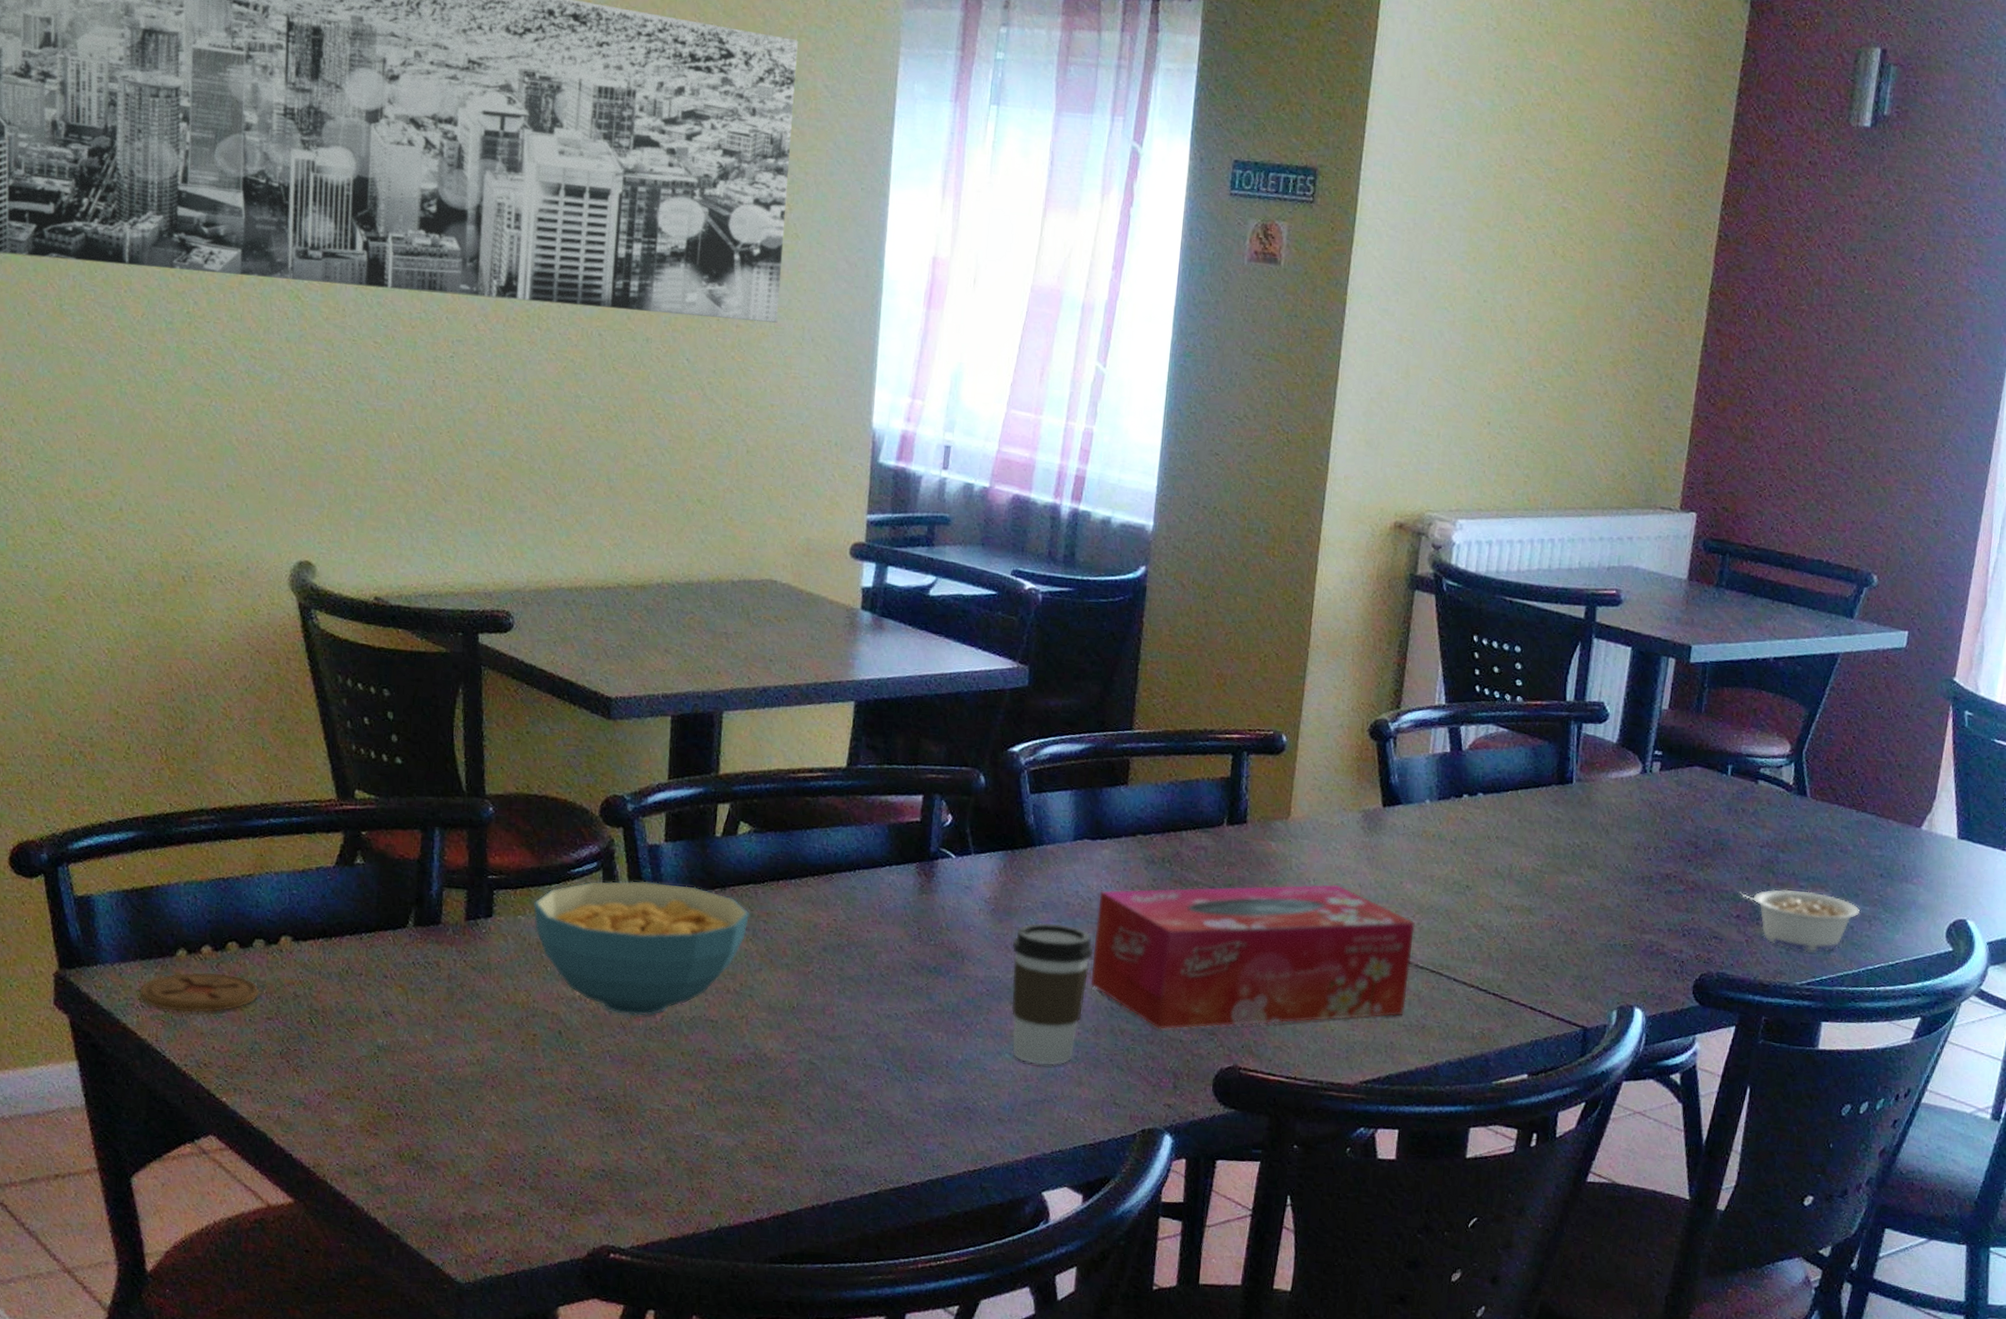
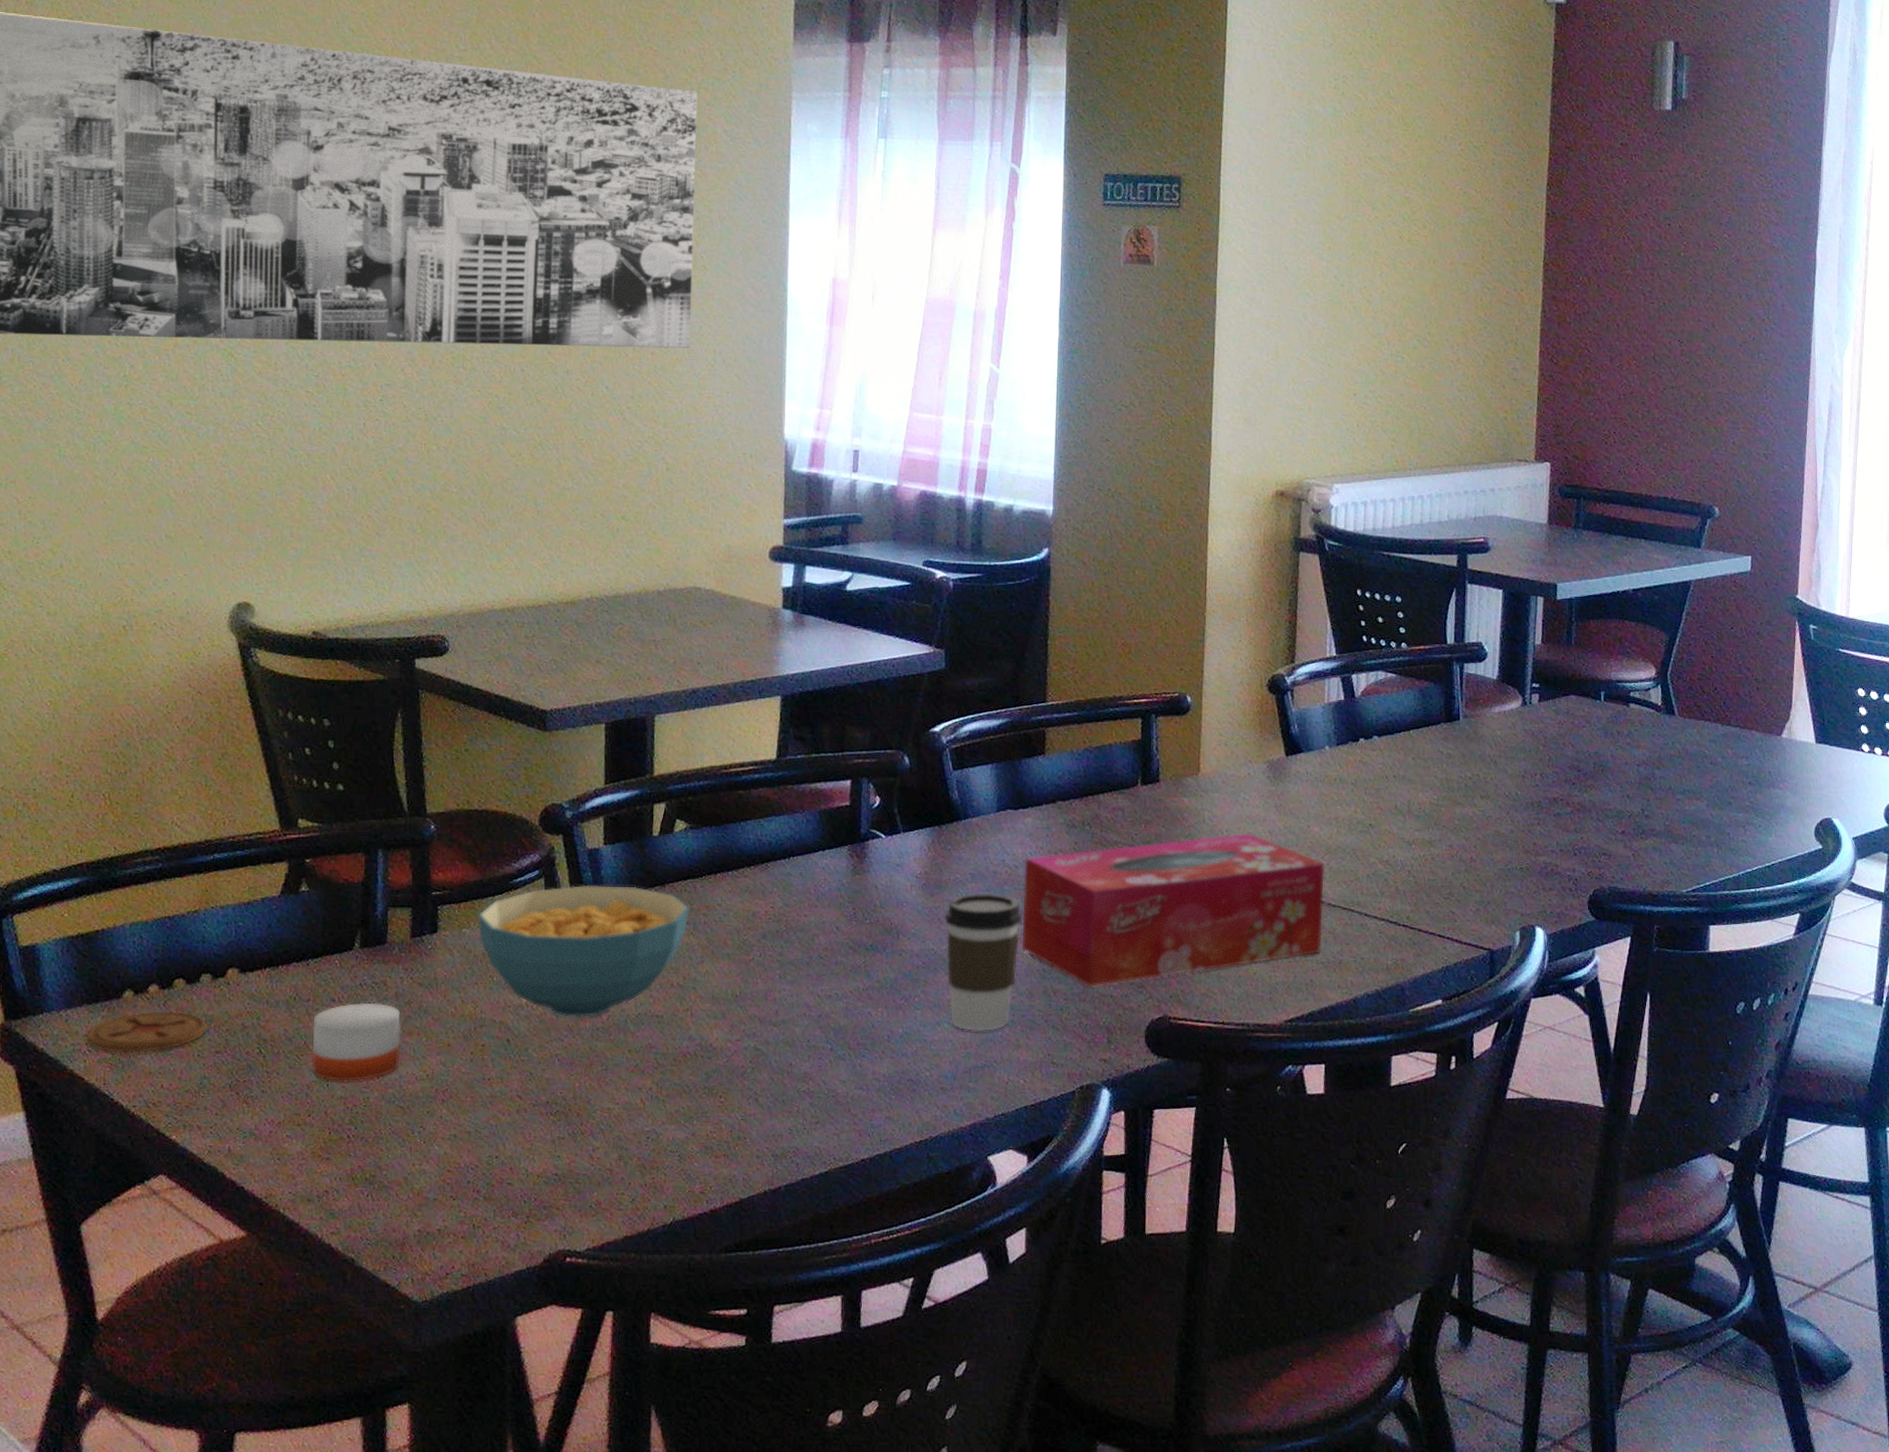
candle: none [362,970,453,1060] -> present [312,992,401,1081]
legume: present [1737,889,1860,952] -> none [1620,803,1735,860]

